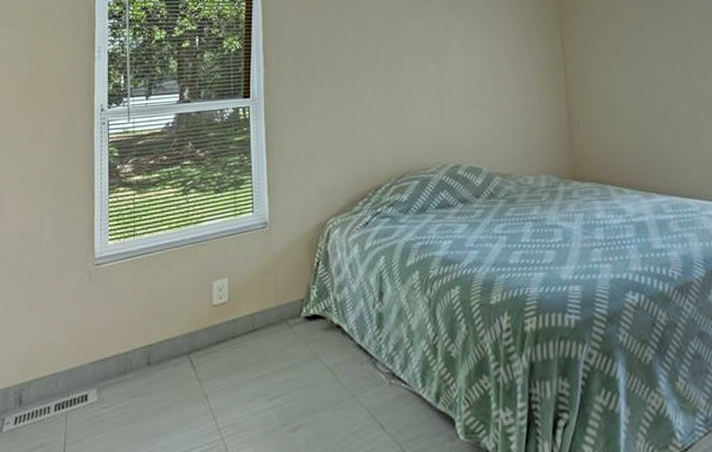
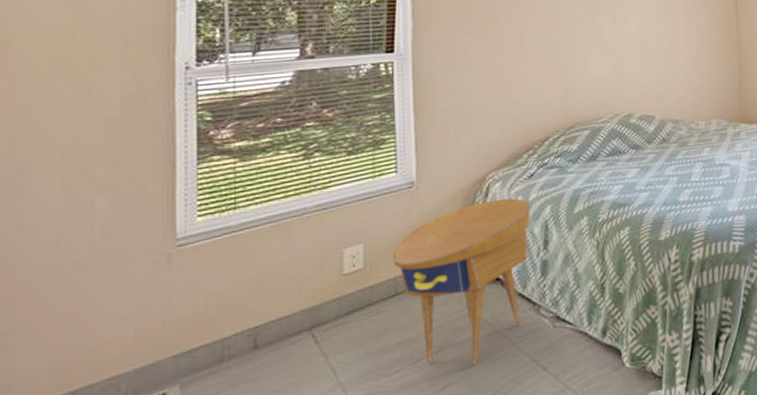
side table: none [251,245,366,412] -> present [393,198,530,366]

